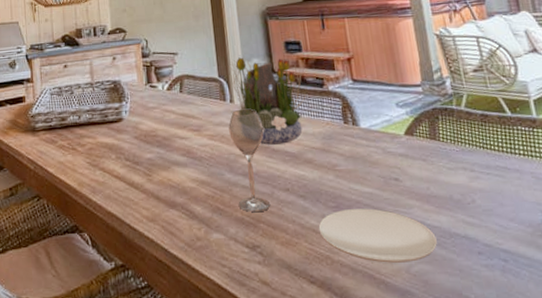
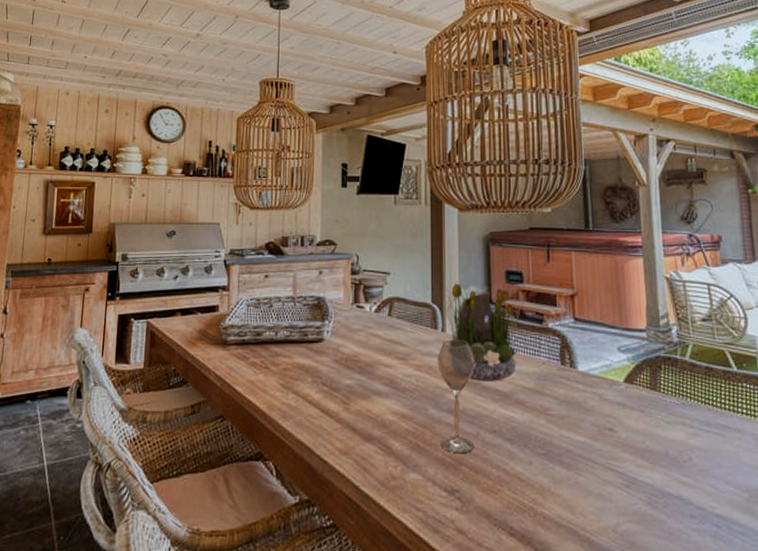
plate: present [318,208,437,263] -> none [524,458,648,520]

